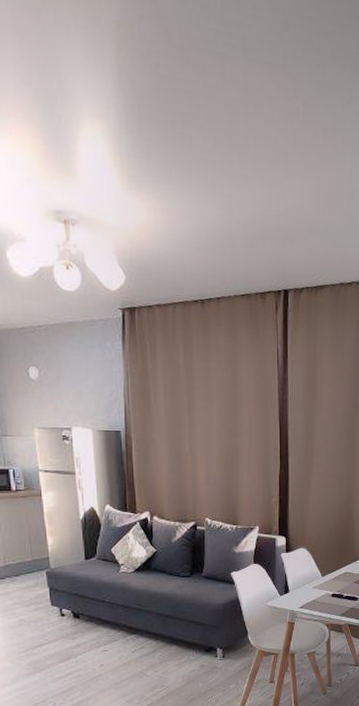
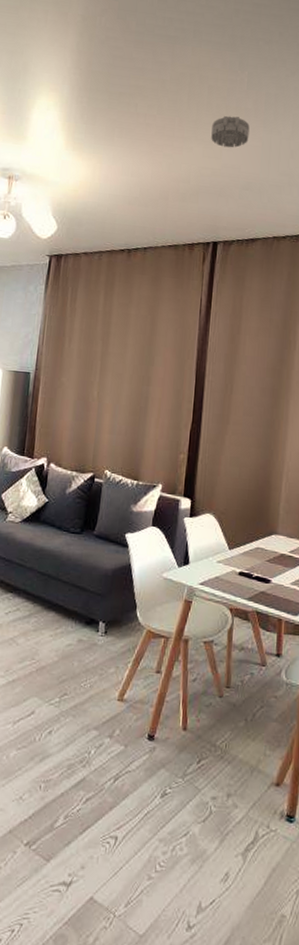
smoke detector: none [272,150,310,188] -> present [211,115,250,148]

